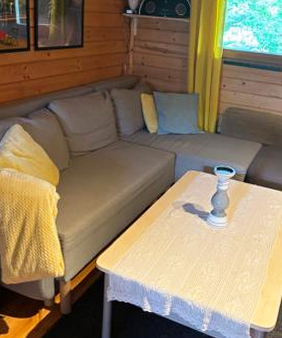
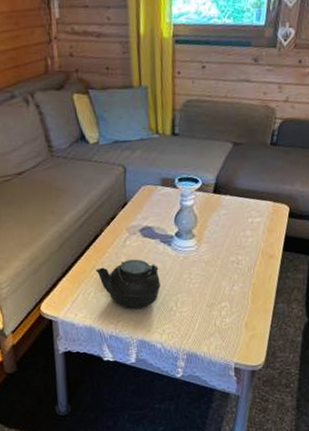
teapot: none [144,229,195,270] -> present [95,259,160,309]

